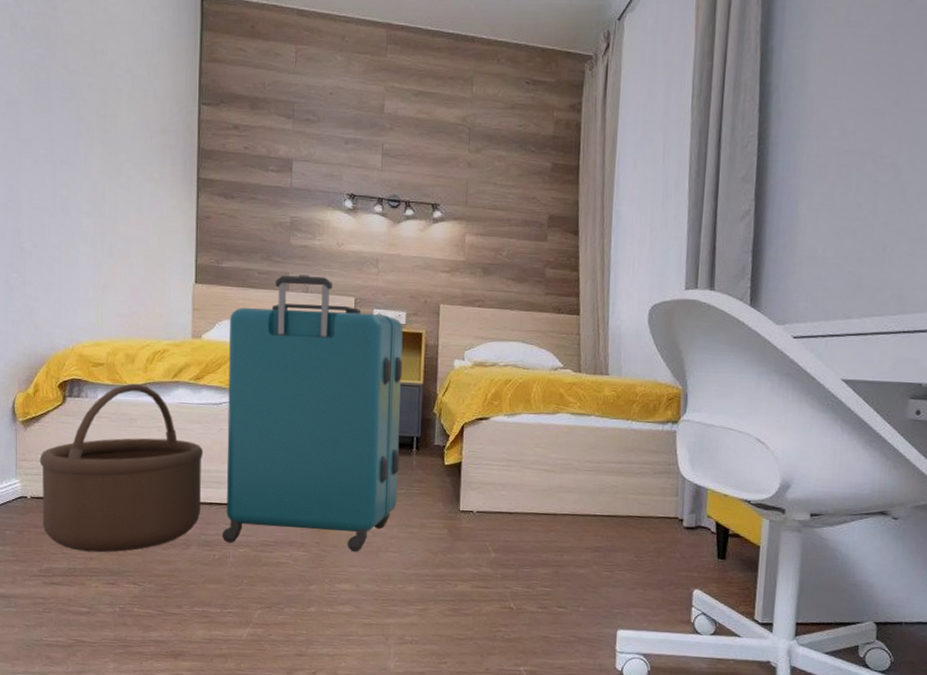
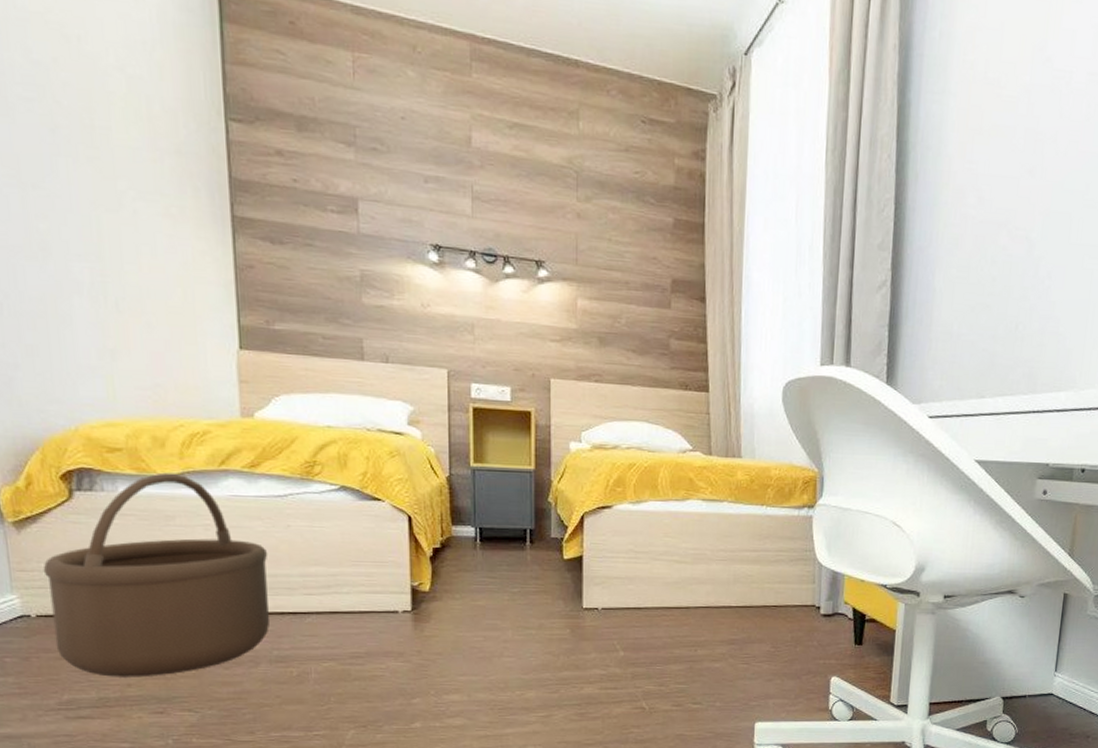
suitcase: present [222,274,403,552] -> none [288,341,512,659]

